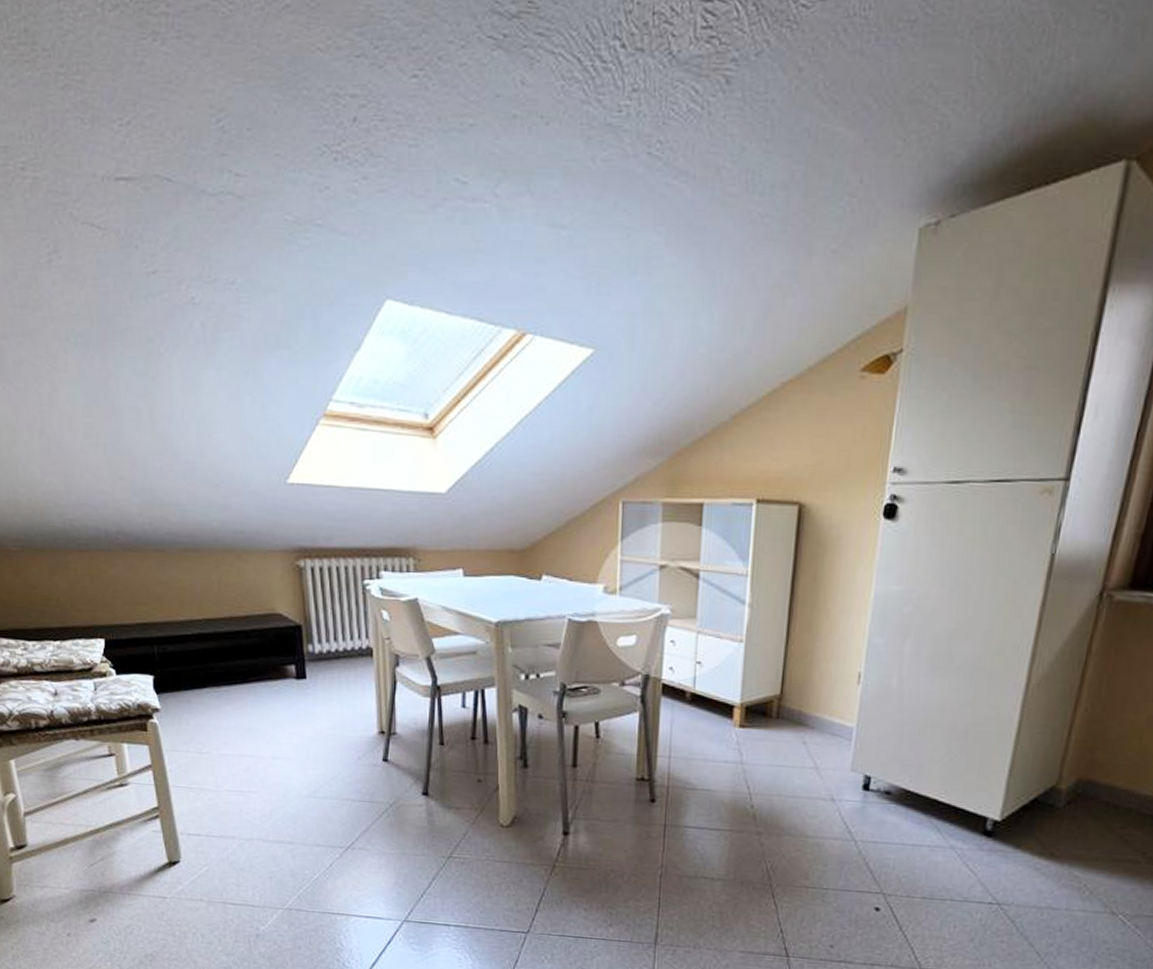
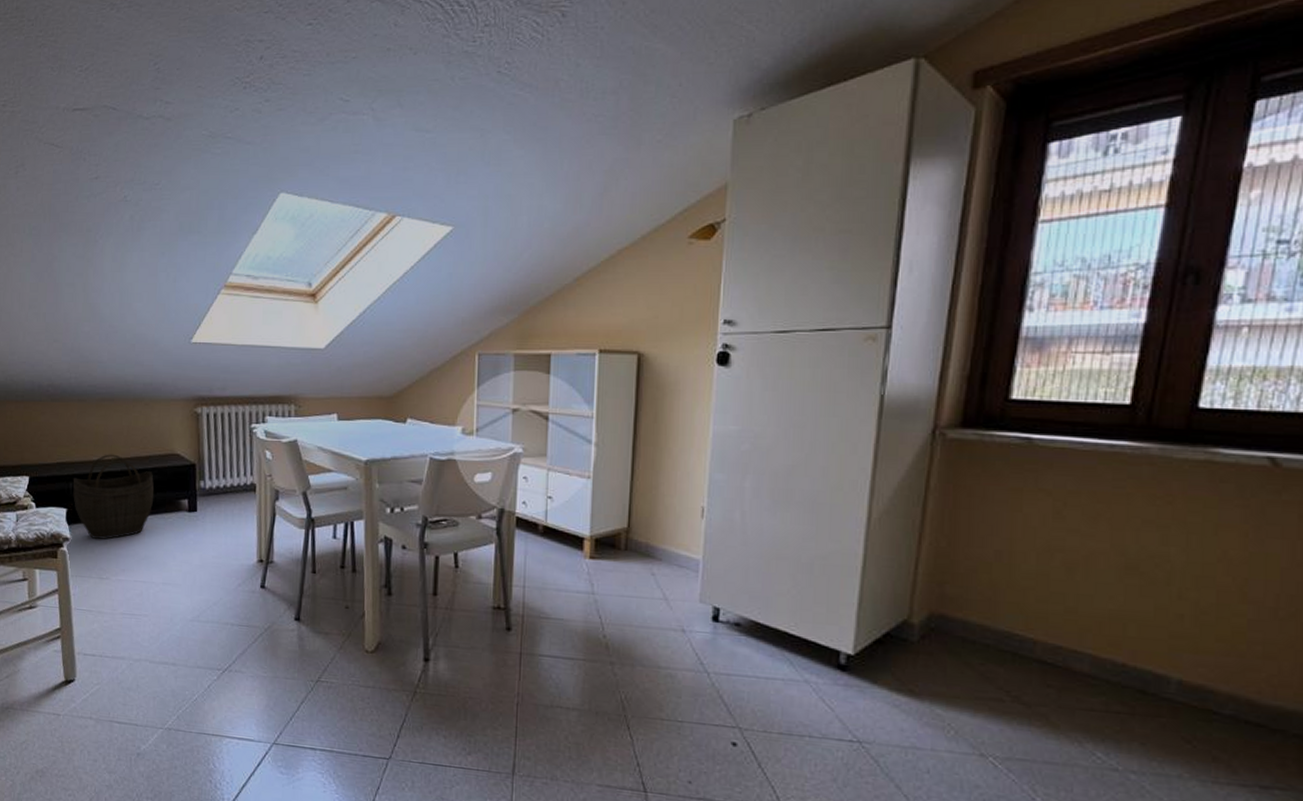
woven basket: none [157,613,255,711] -> present [73,454,155,540]

